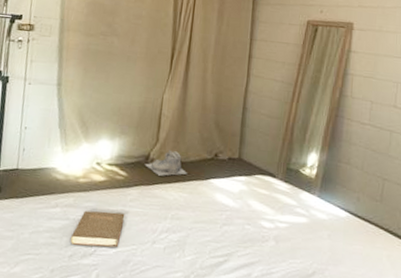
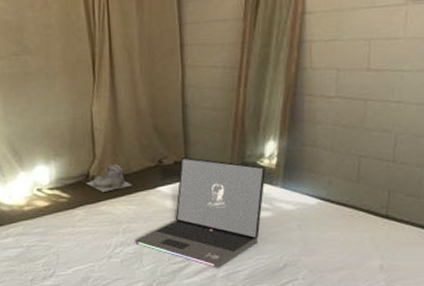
book: present [70,210,125,248] -> none [27,234,77,270]
laptop: none [180,155,306,268] -> present [135,157,266,268]

